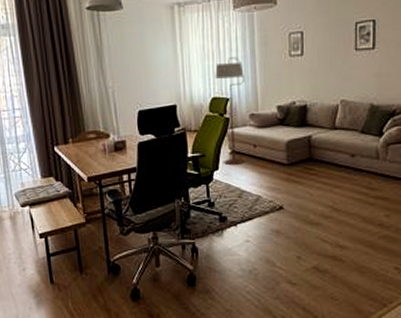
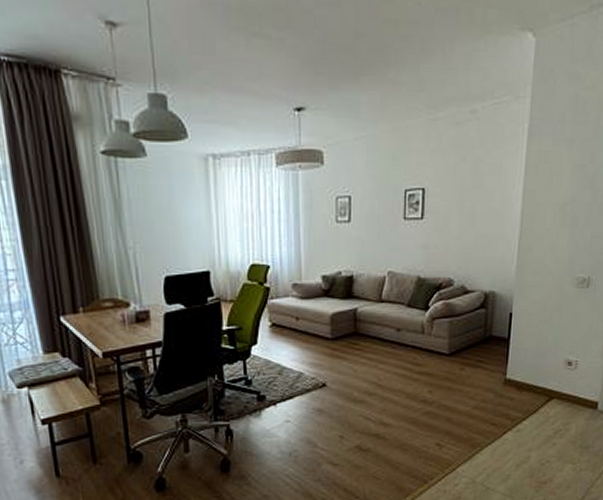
floor lamp: present [215,57,245,166] -> none [254,220,287,340]

